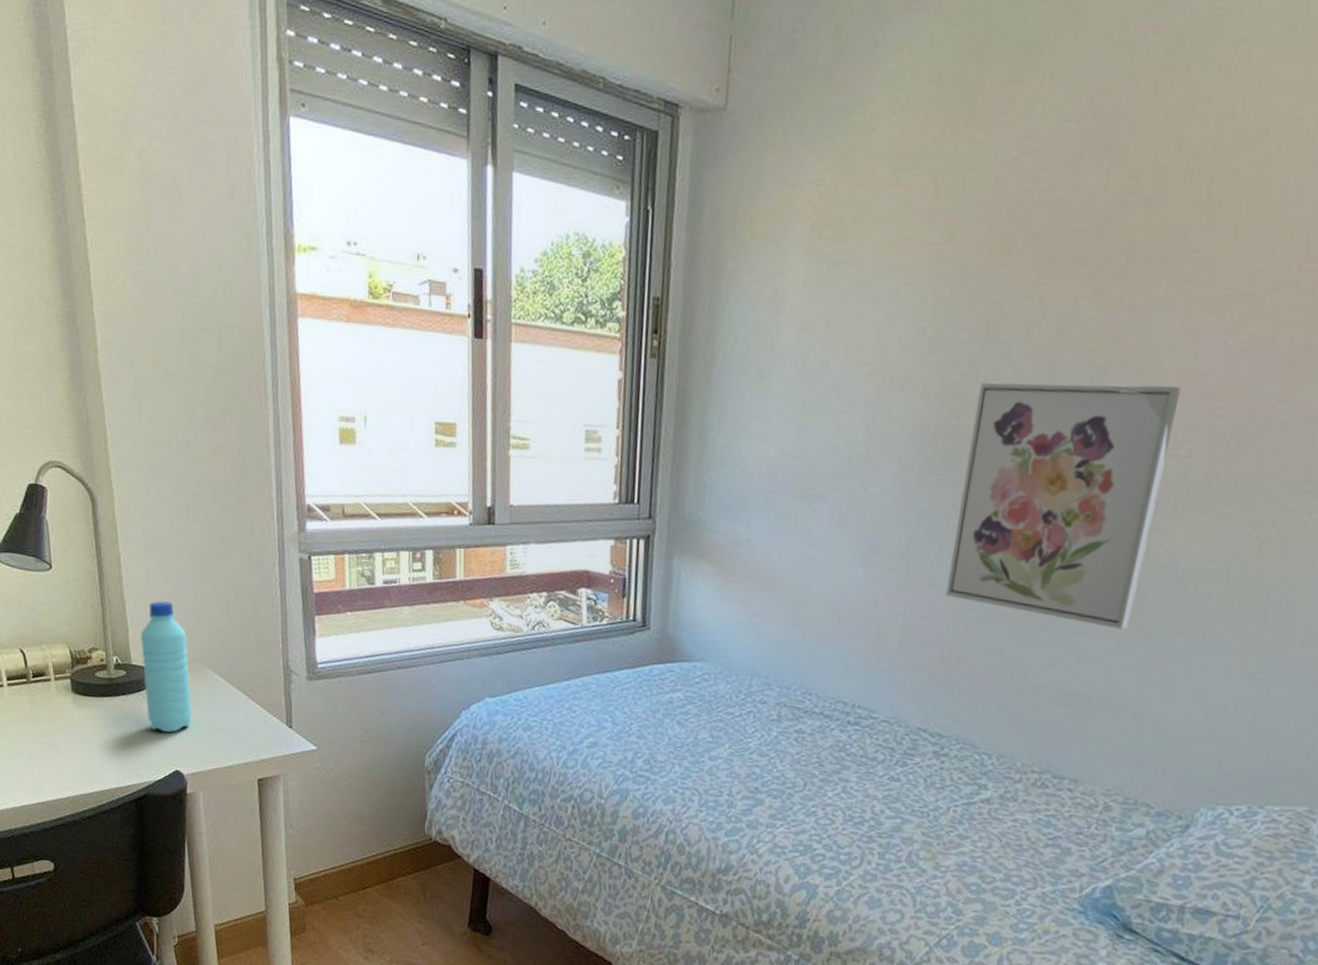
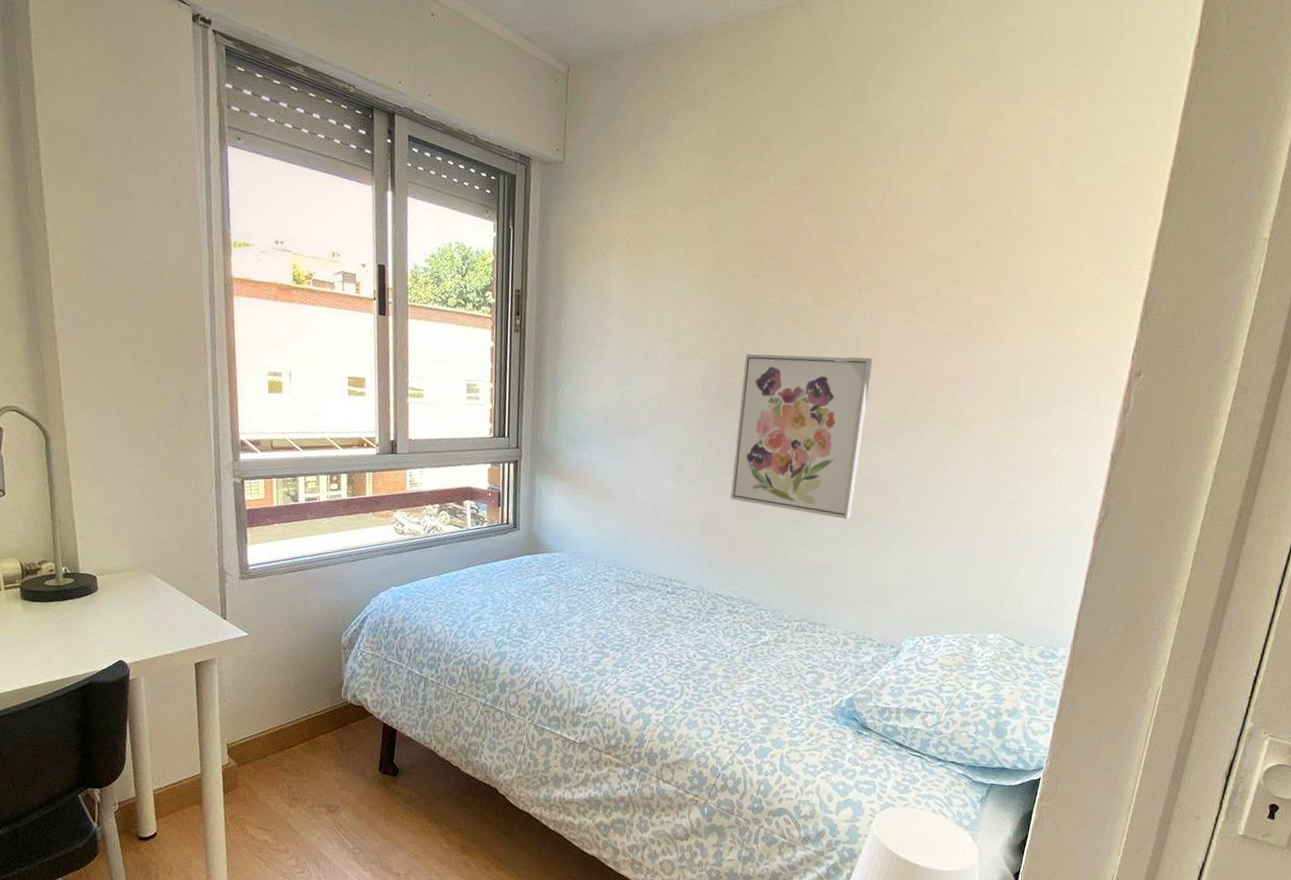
water bottle: present [140,601,192,733] -> none [88,519,136,629]

